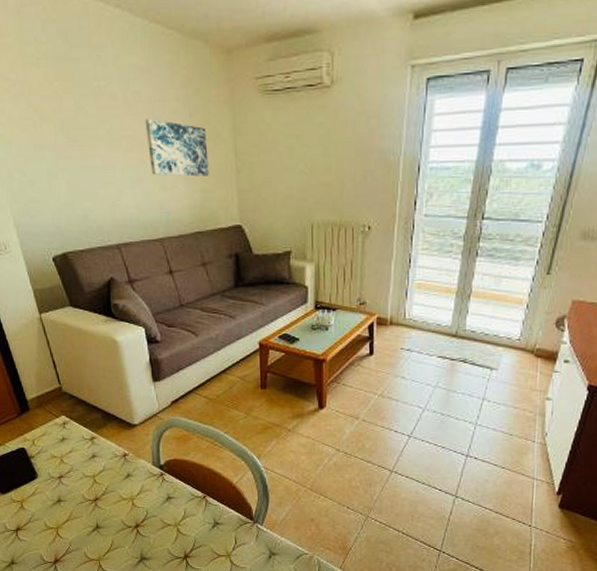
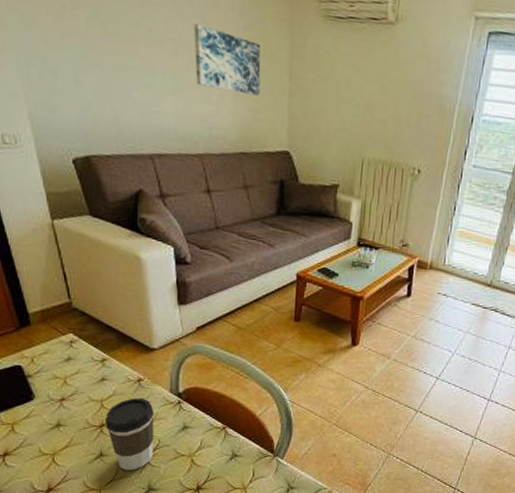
coffee cup: none [98,472,143,541] -> present [106,398,154,470]

